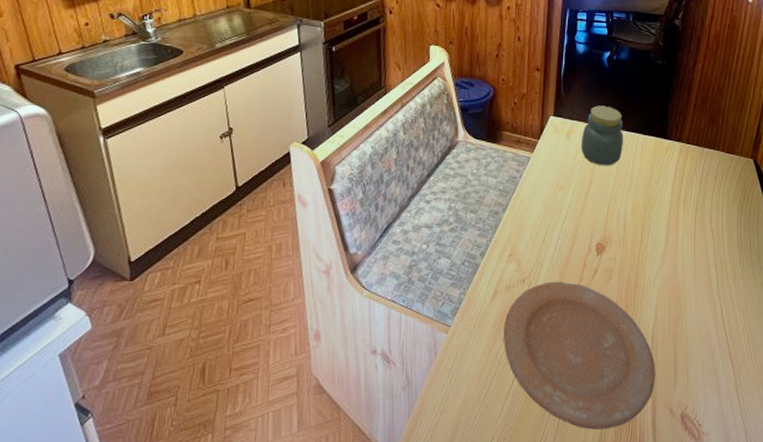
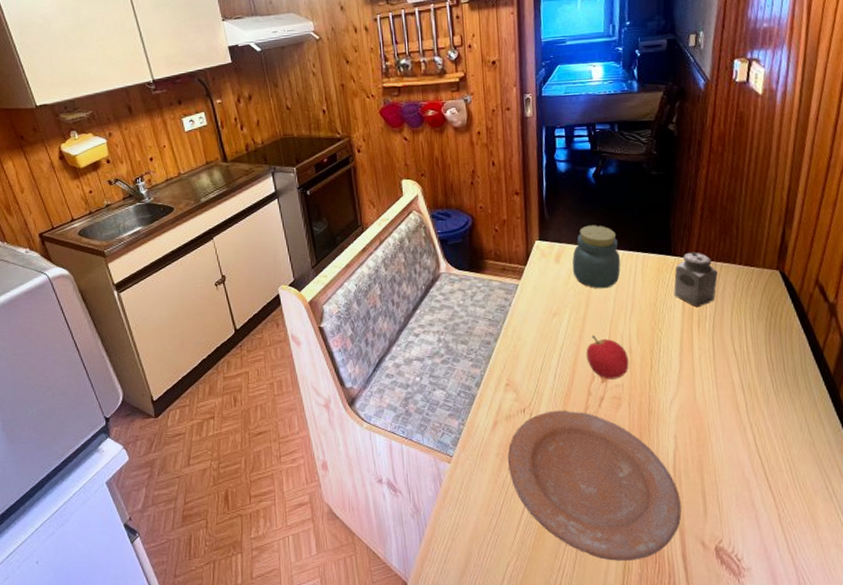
fruit: none [585,209,622,253] -> present [586,335,629,380]
salt shaker: none [666,137,704,189] -> present [673,252,718,308]

